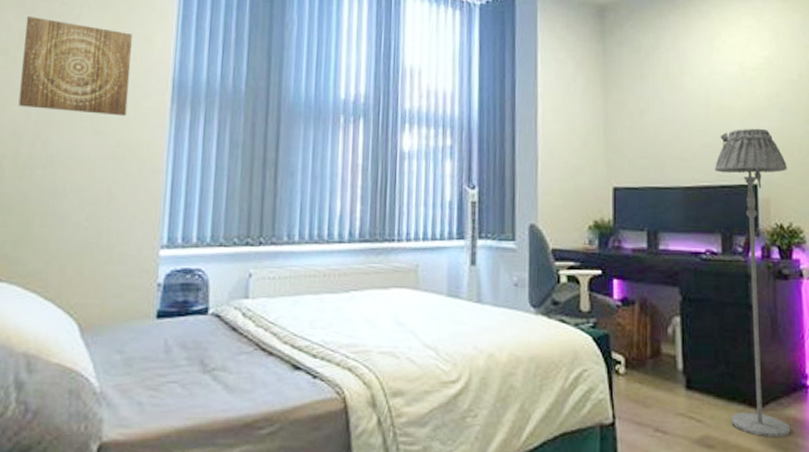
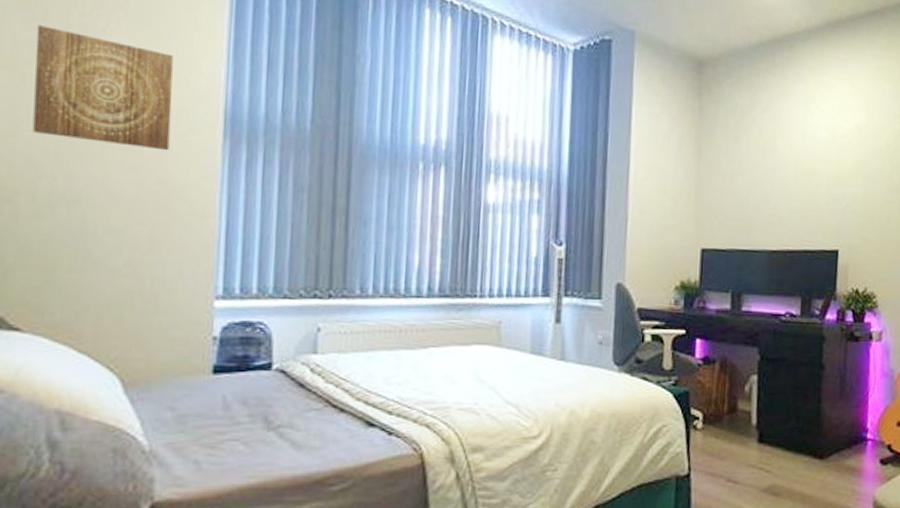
floor lamp: present [715,128,791,438] -> none [797,195,867,485]

